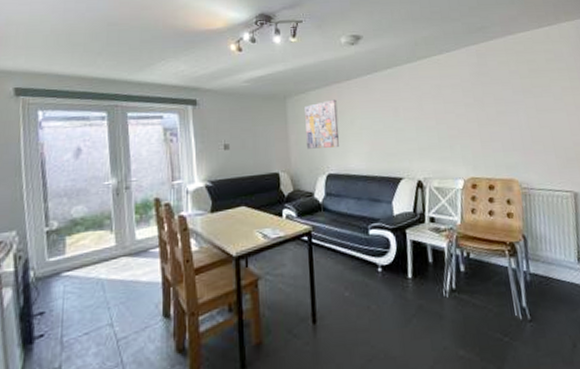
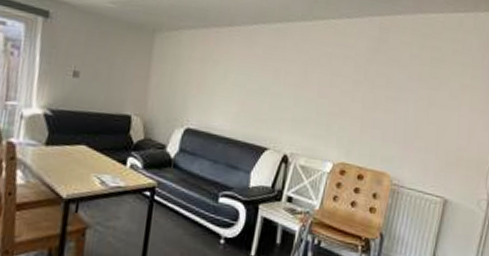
wall art: present [305,99,340,149] -> none [169,44,213,100]

